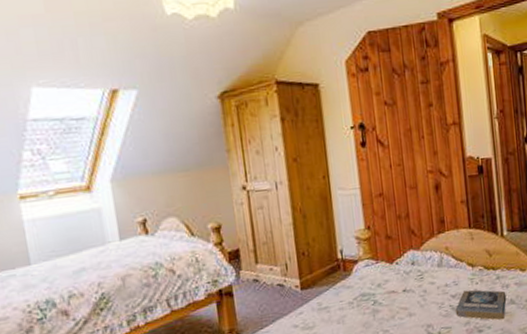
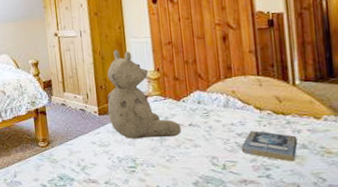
teddy bear: none [310,204,395,316] -> present [107,49,181,139]

